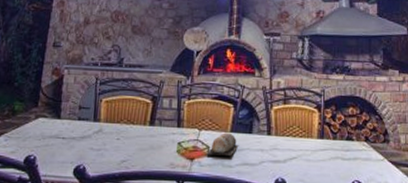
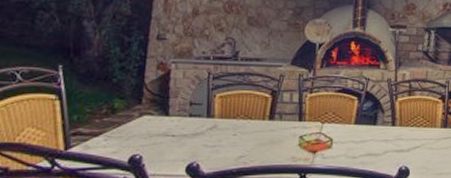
bread loaf: present [206,132,239,156] -> none [329,125,363,147]

